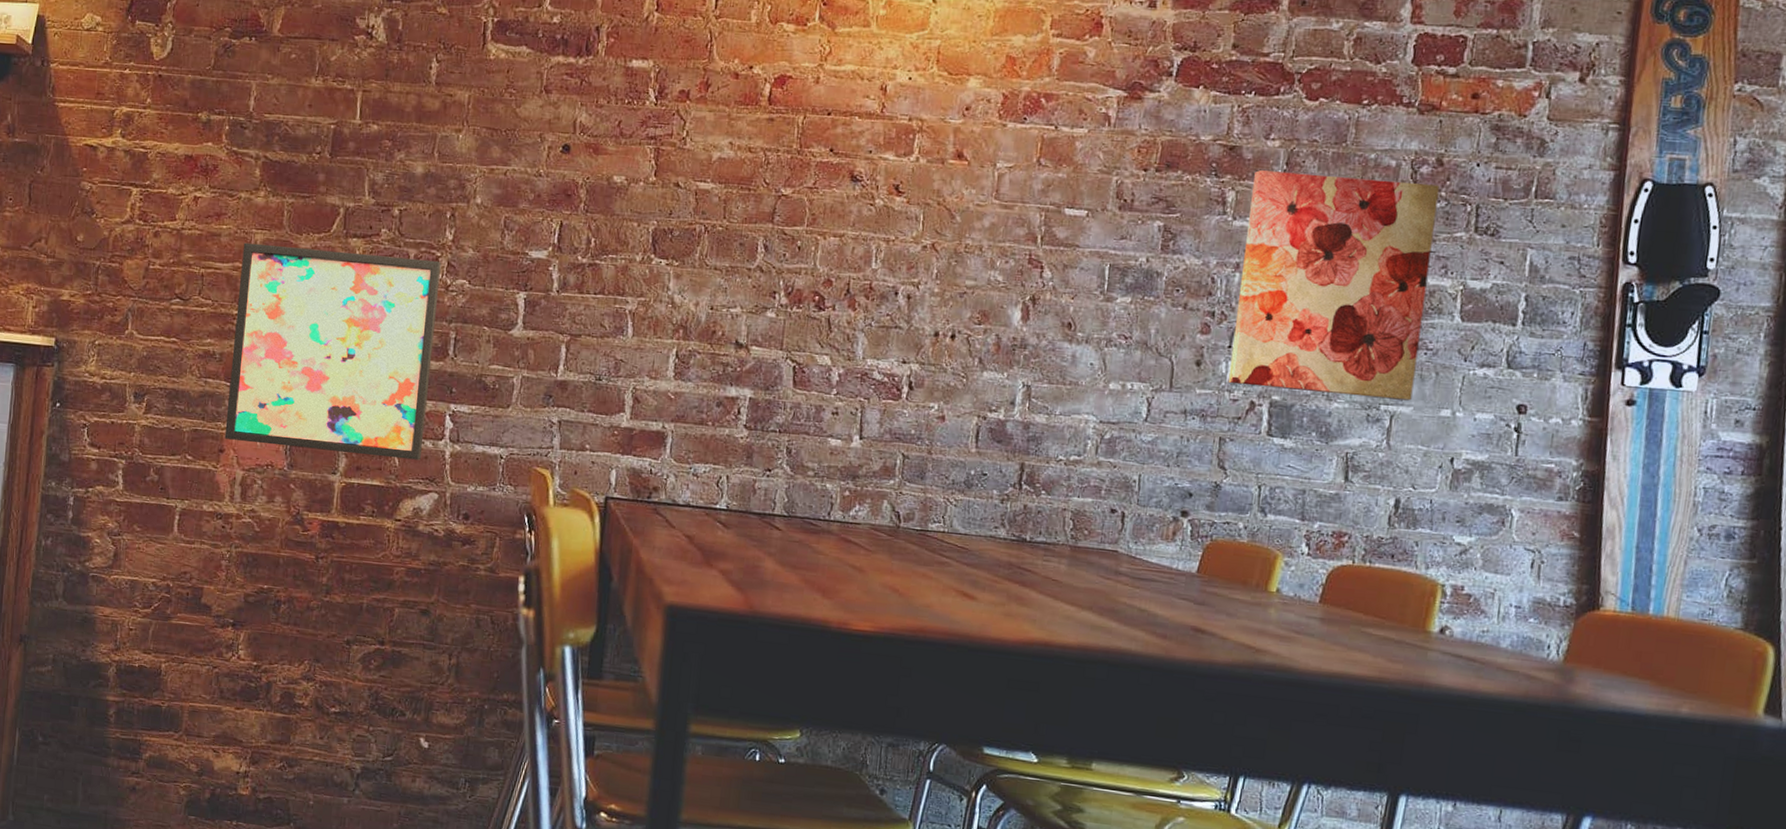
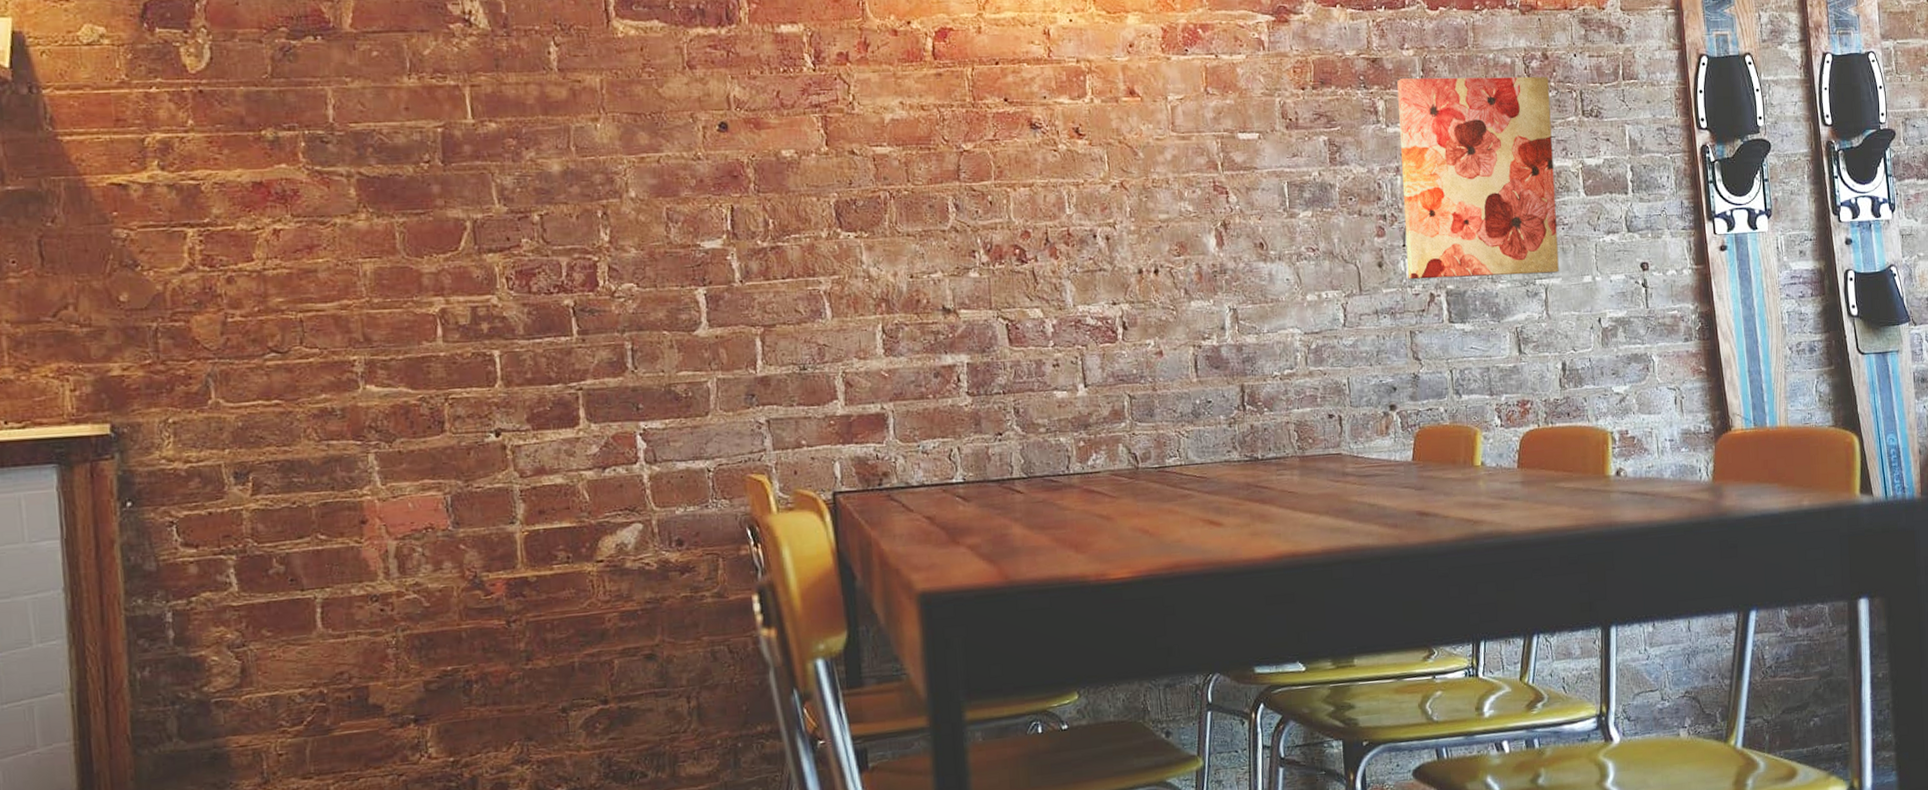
wall art: present [224,242,442,461] -> none [349,266,615,507]

